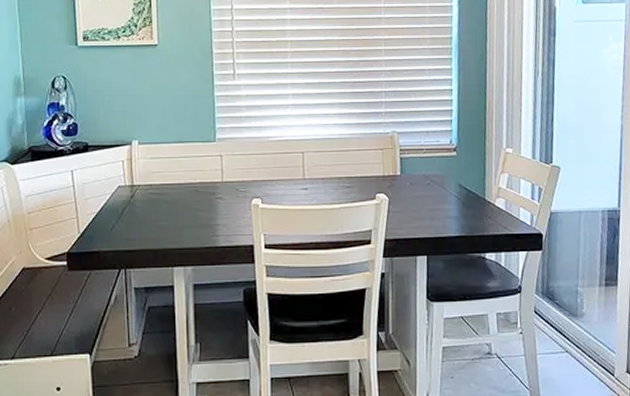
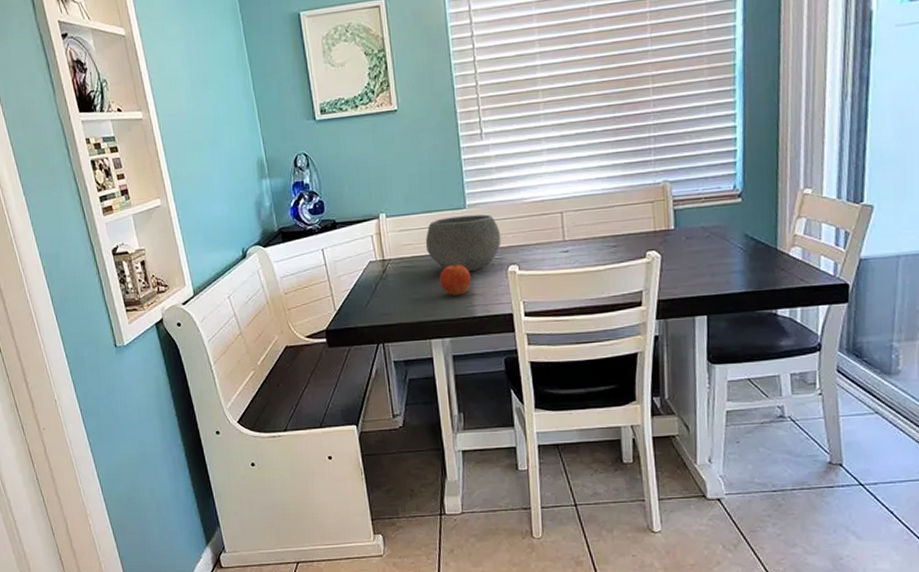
bowl: none [174,149,247,203] -> present [425,214,501,272]
fruit: none [185,195,217,224] -> present [439,265,472,295]

